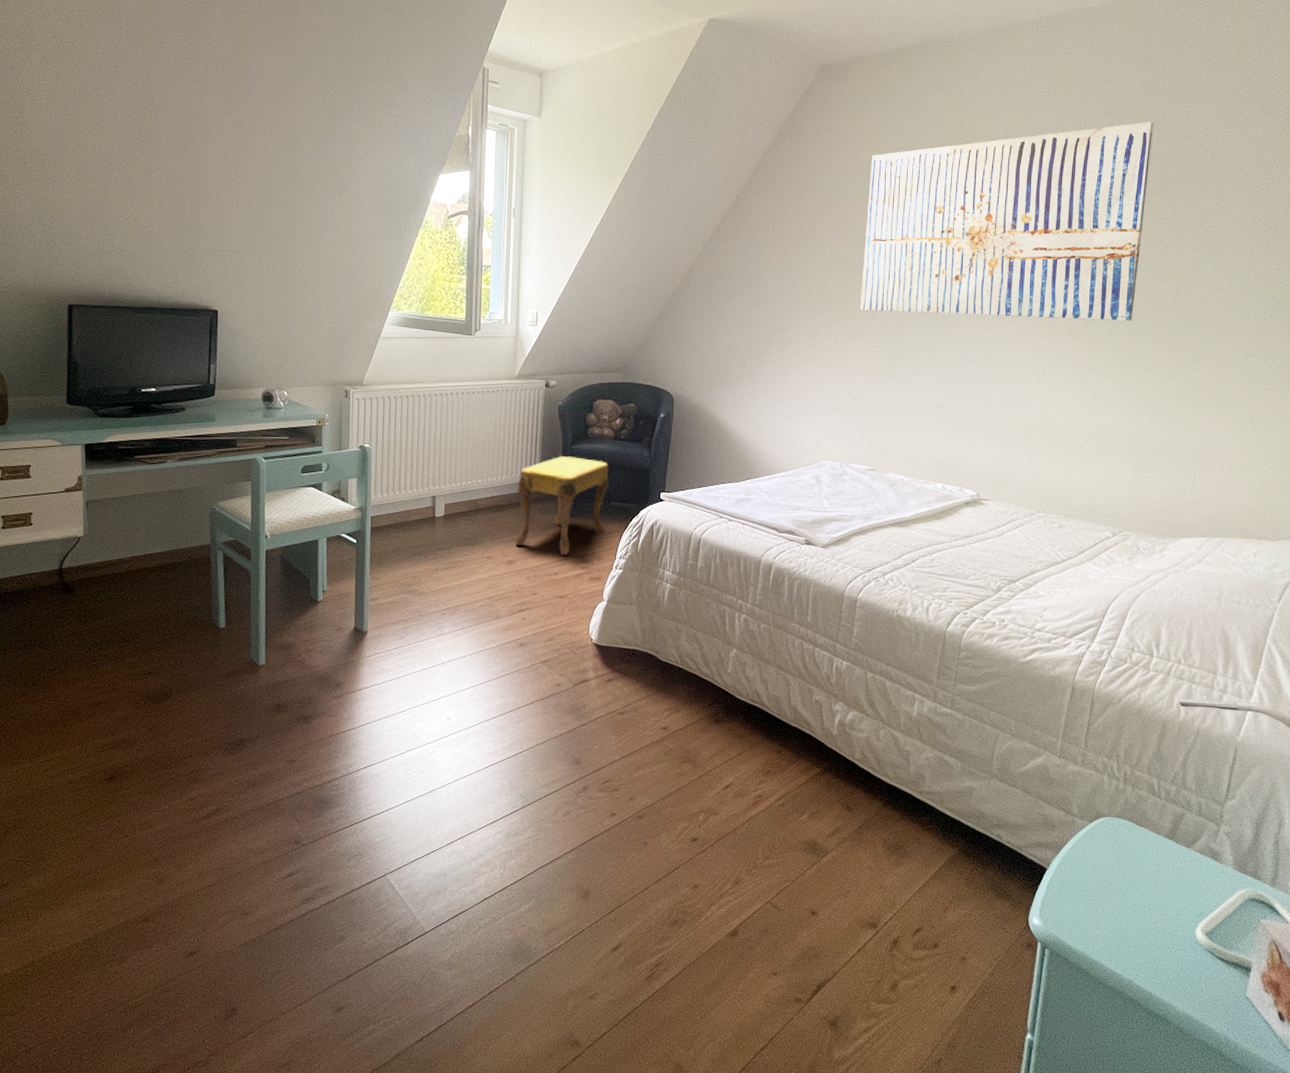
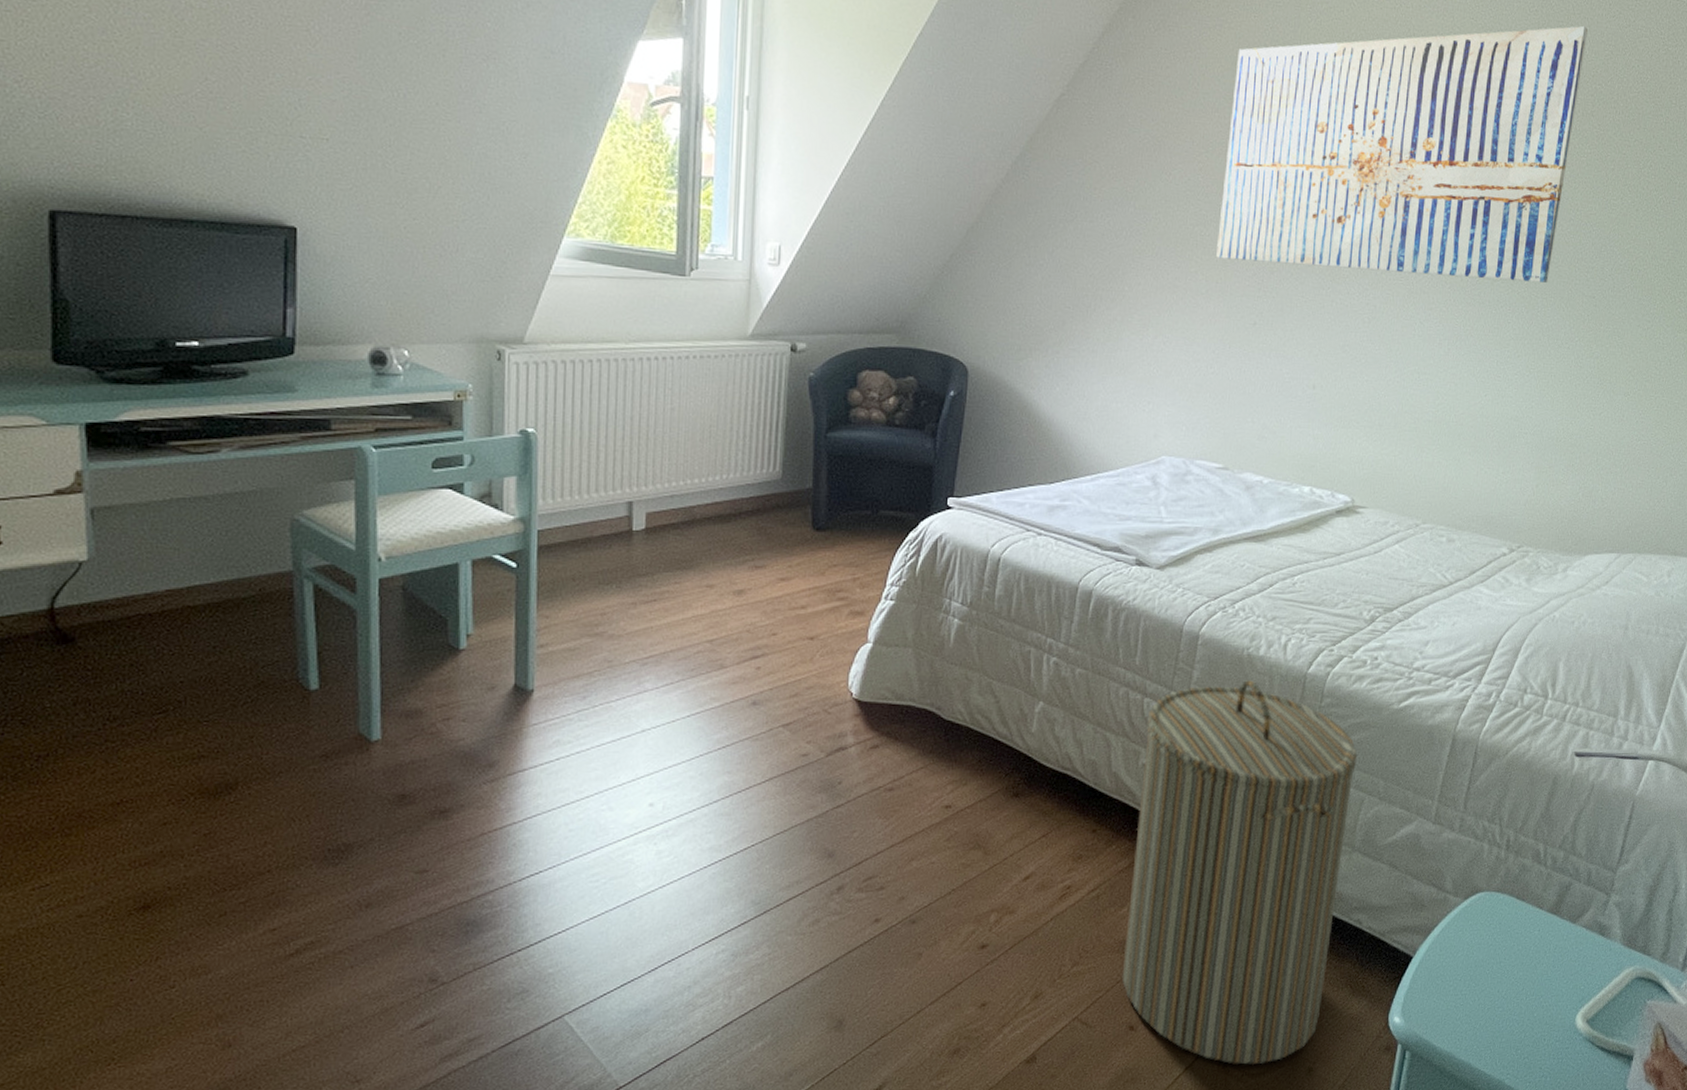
footstool: present [515,456,609,556] -> none [747,447,878,583]
laundry hamper: none [804,636,992,950] -> present [1122,680,1358,1065]

